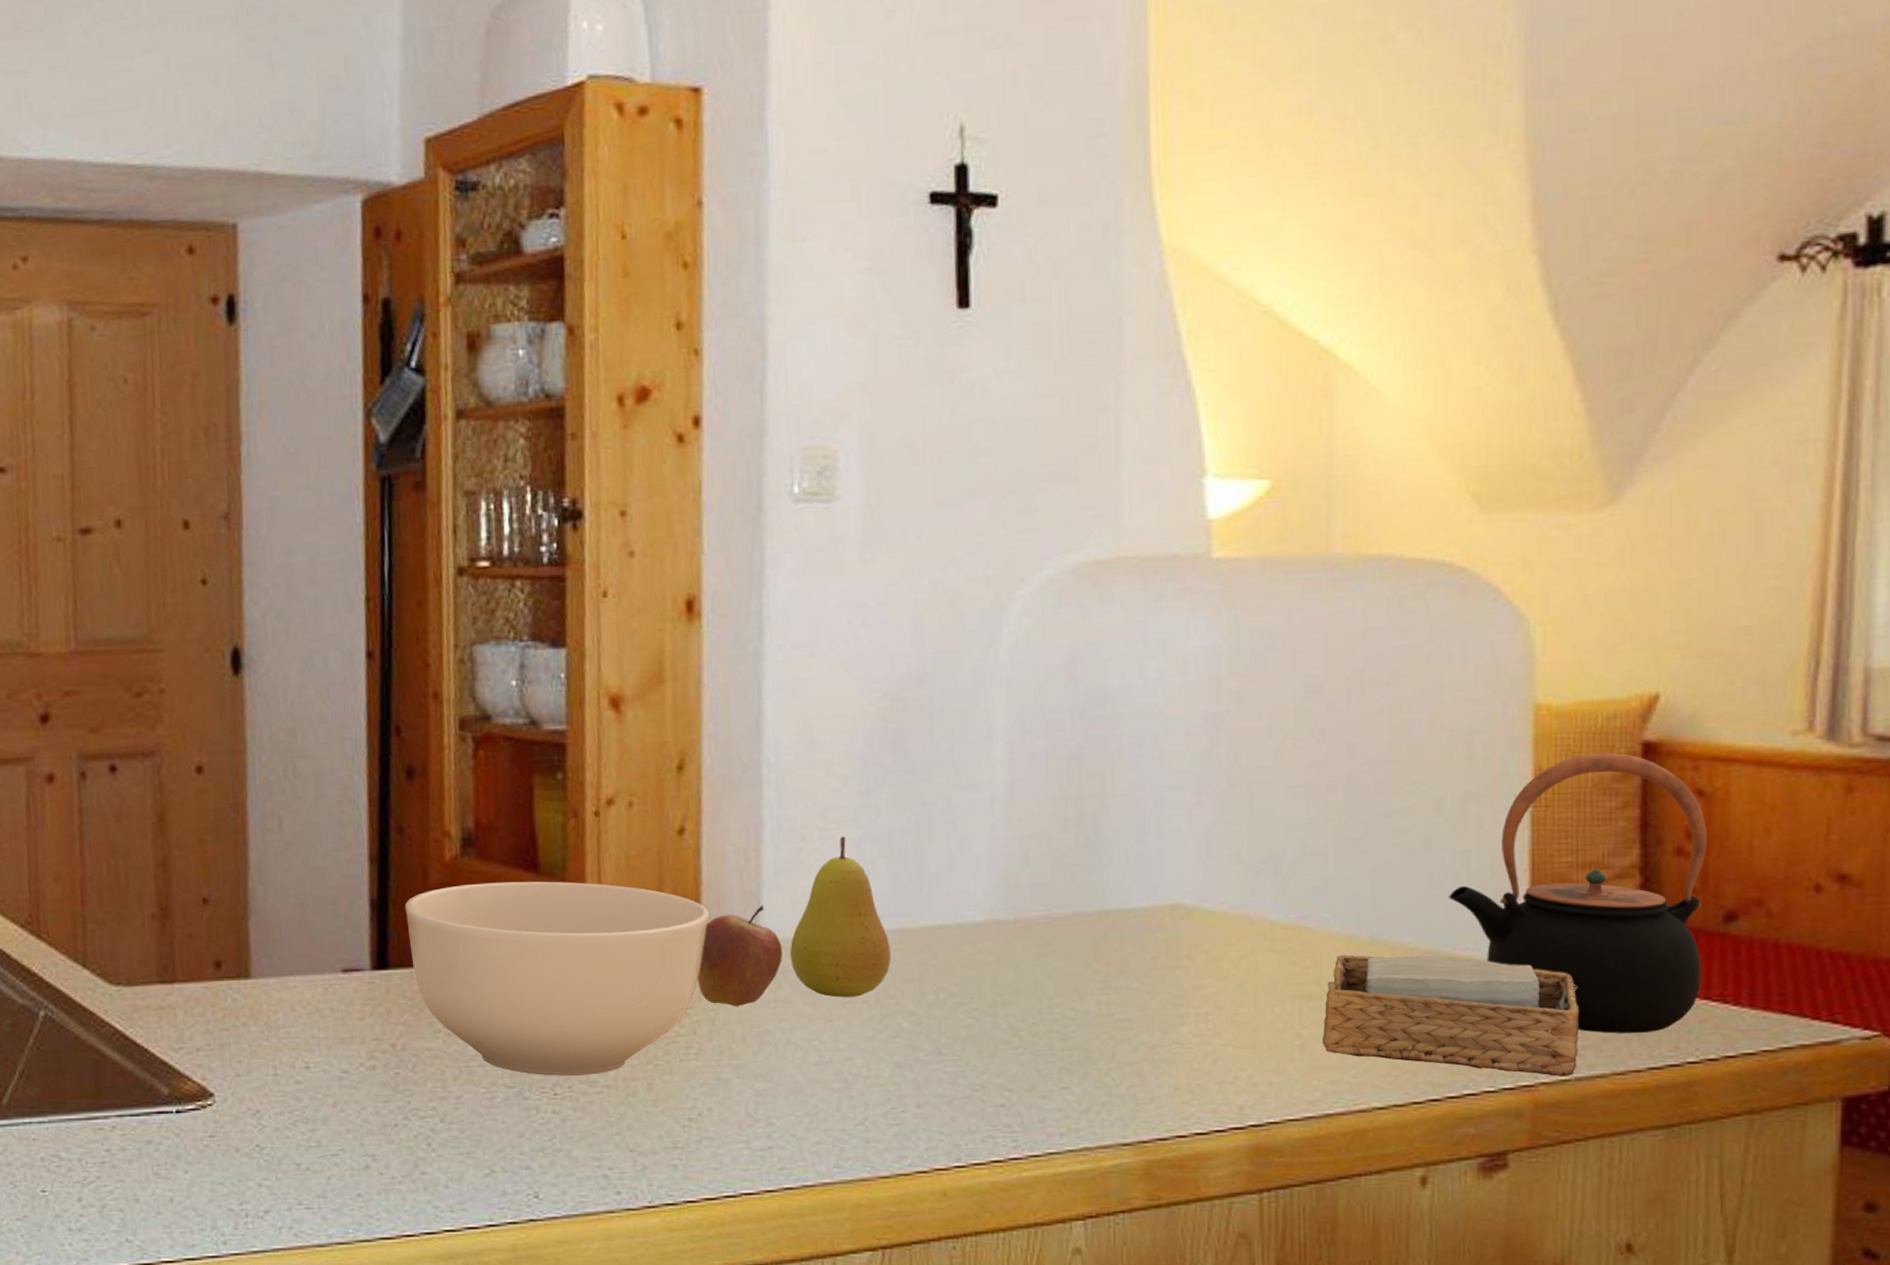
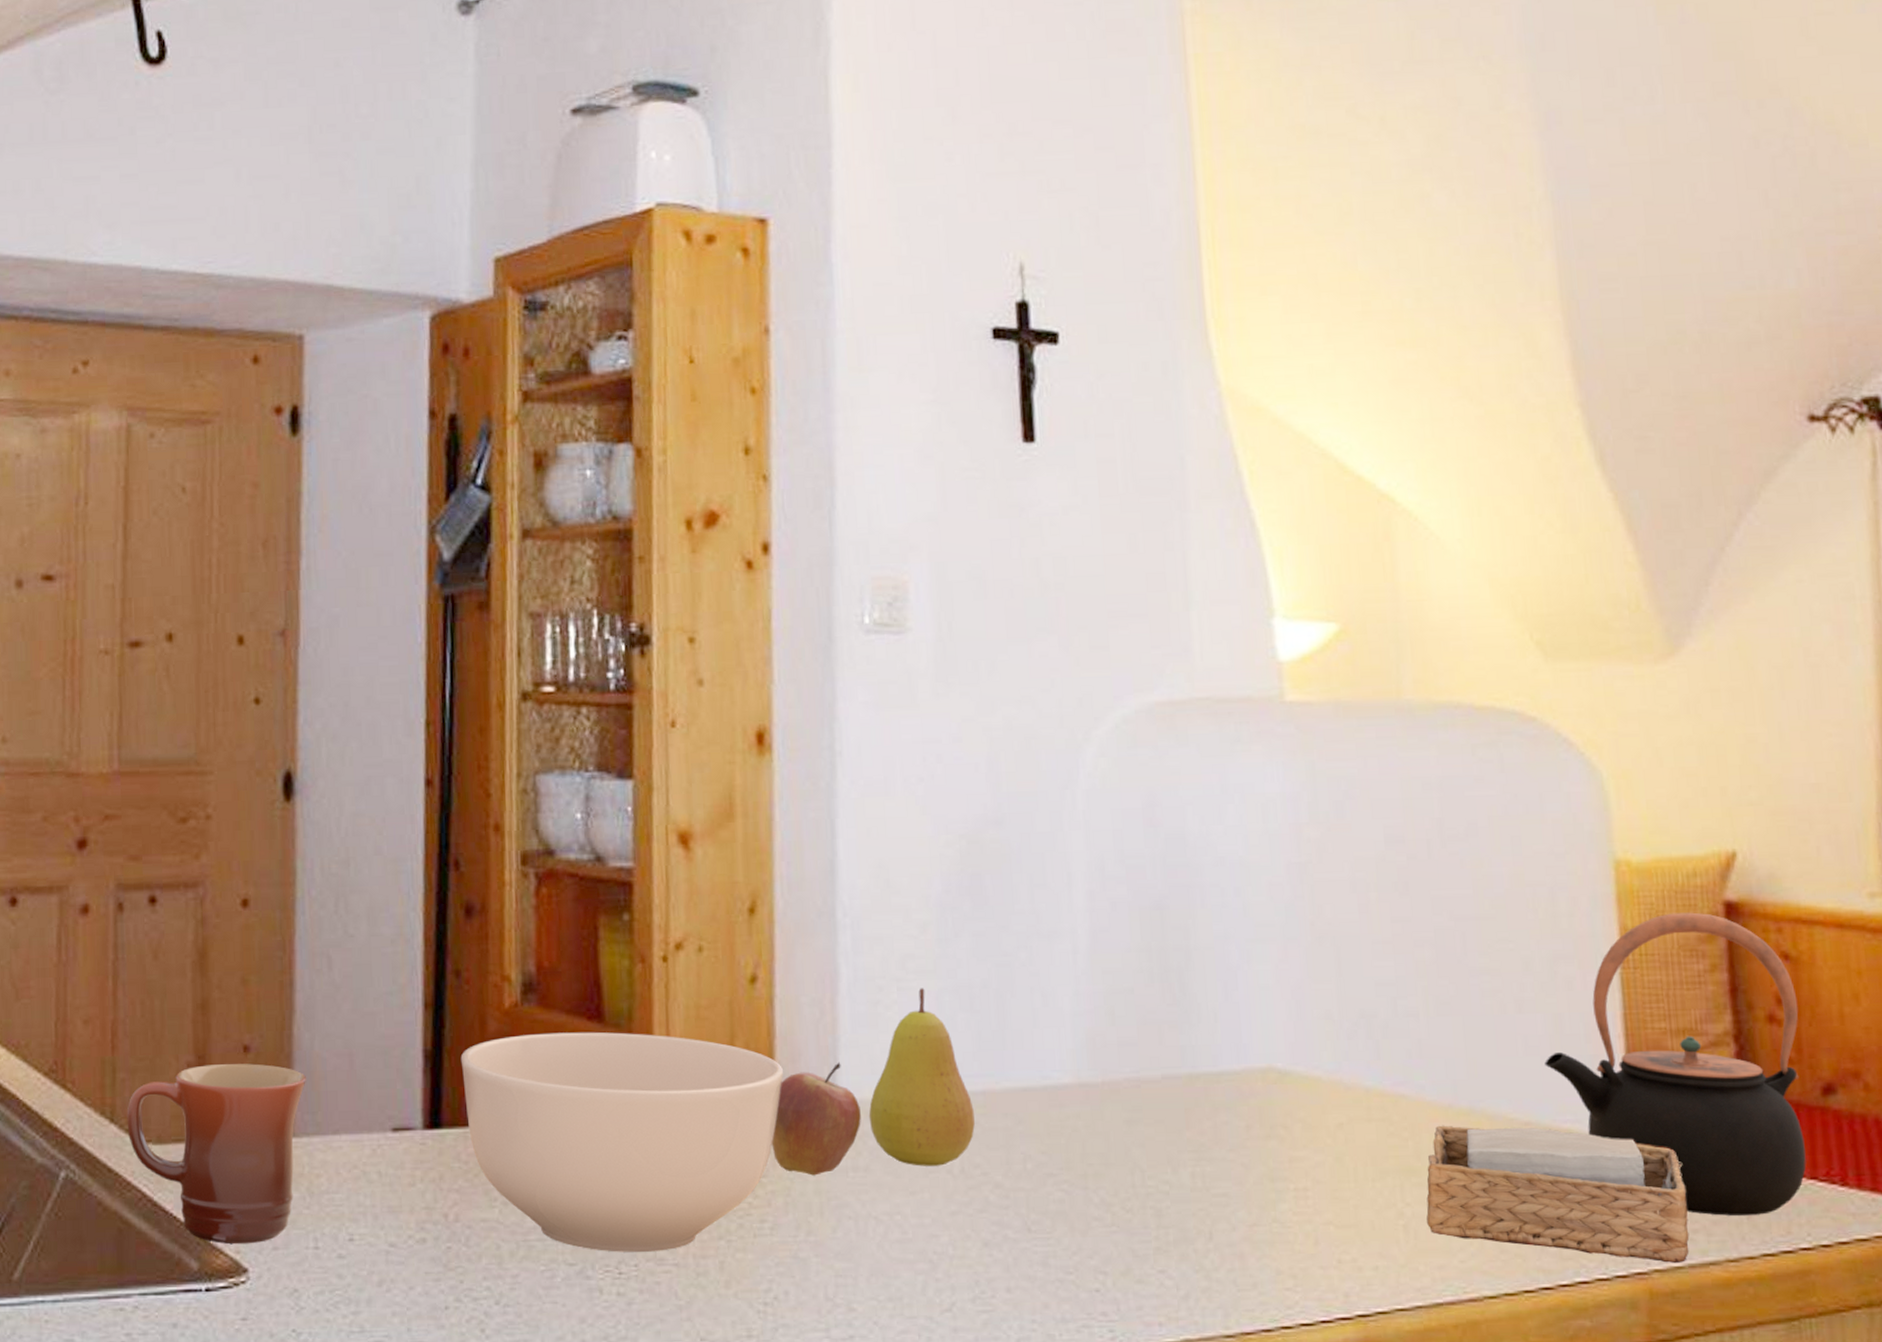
mug: none [98,914,262,1073] -> present [127,1063,306,1245]

